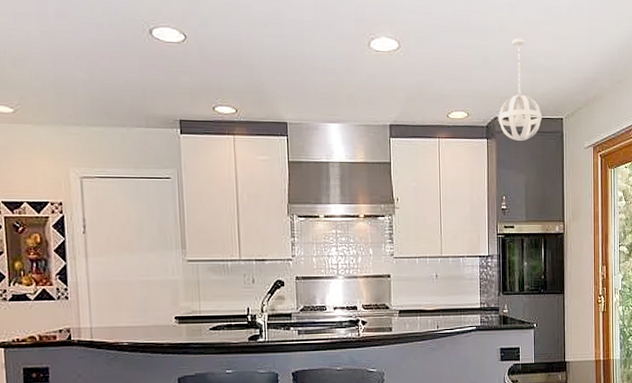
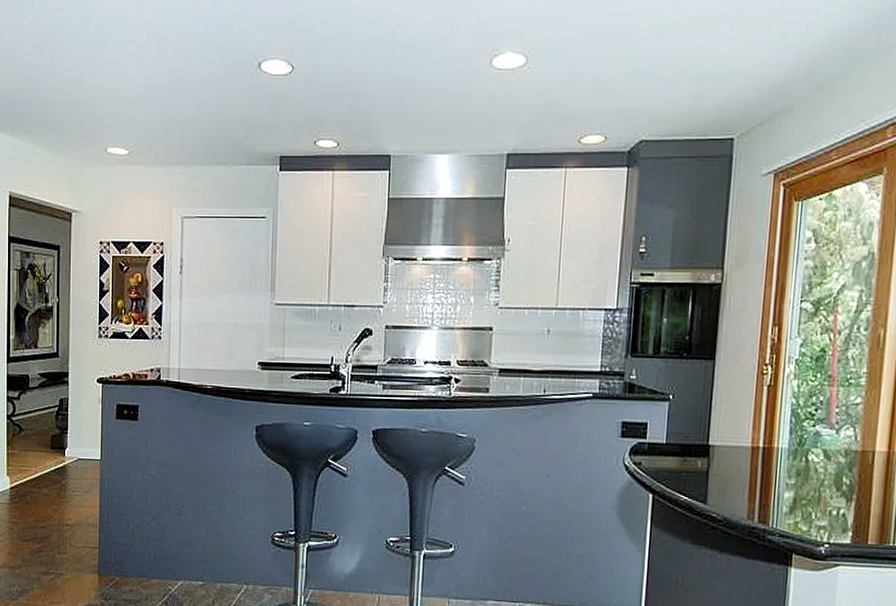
pendant light: present [498,38,542,141] -> none [644,41,704,168]

